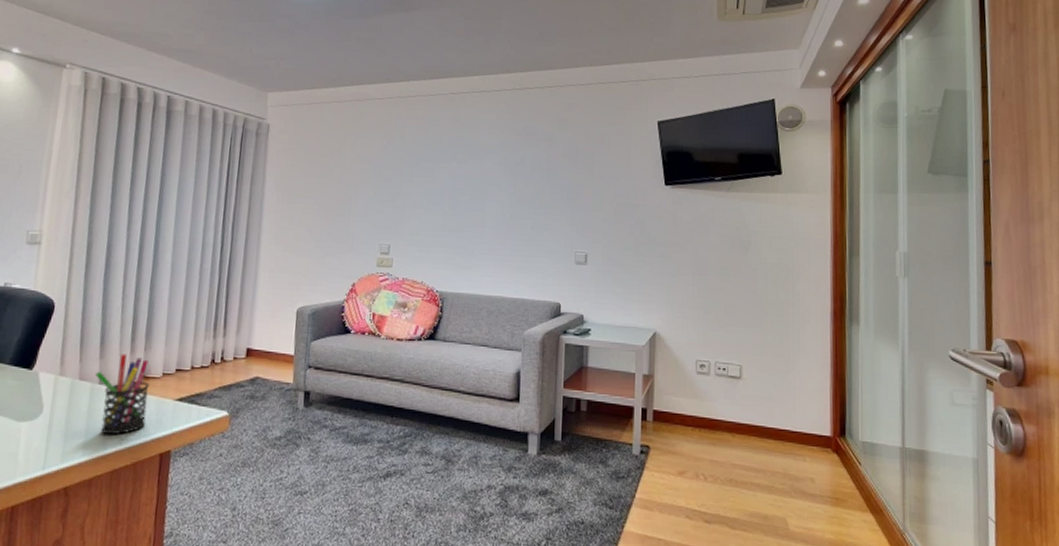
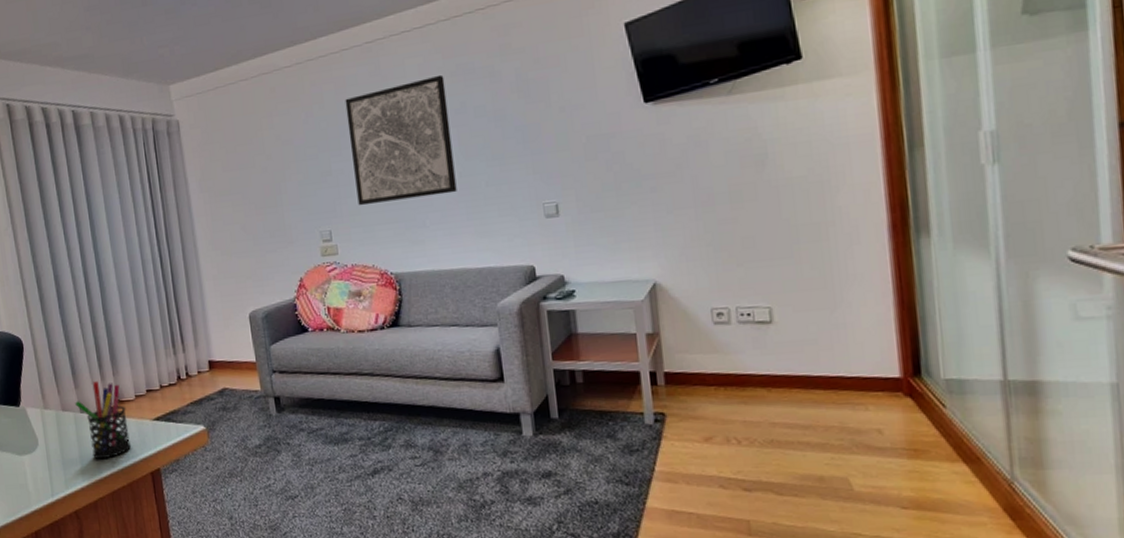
wall art: none [419,131,511,231] -> present [345,74,457,206]

